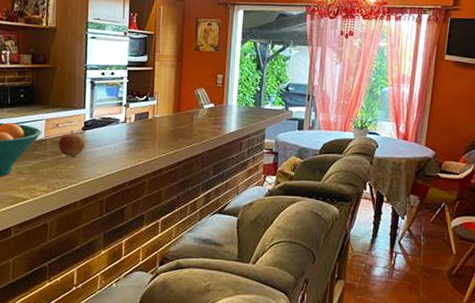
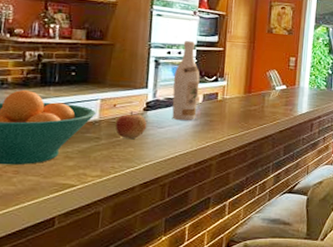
wine bottle: none [107,61,132,140] -> present [172,41,200,121]

